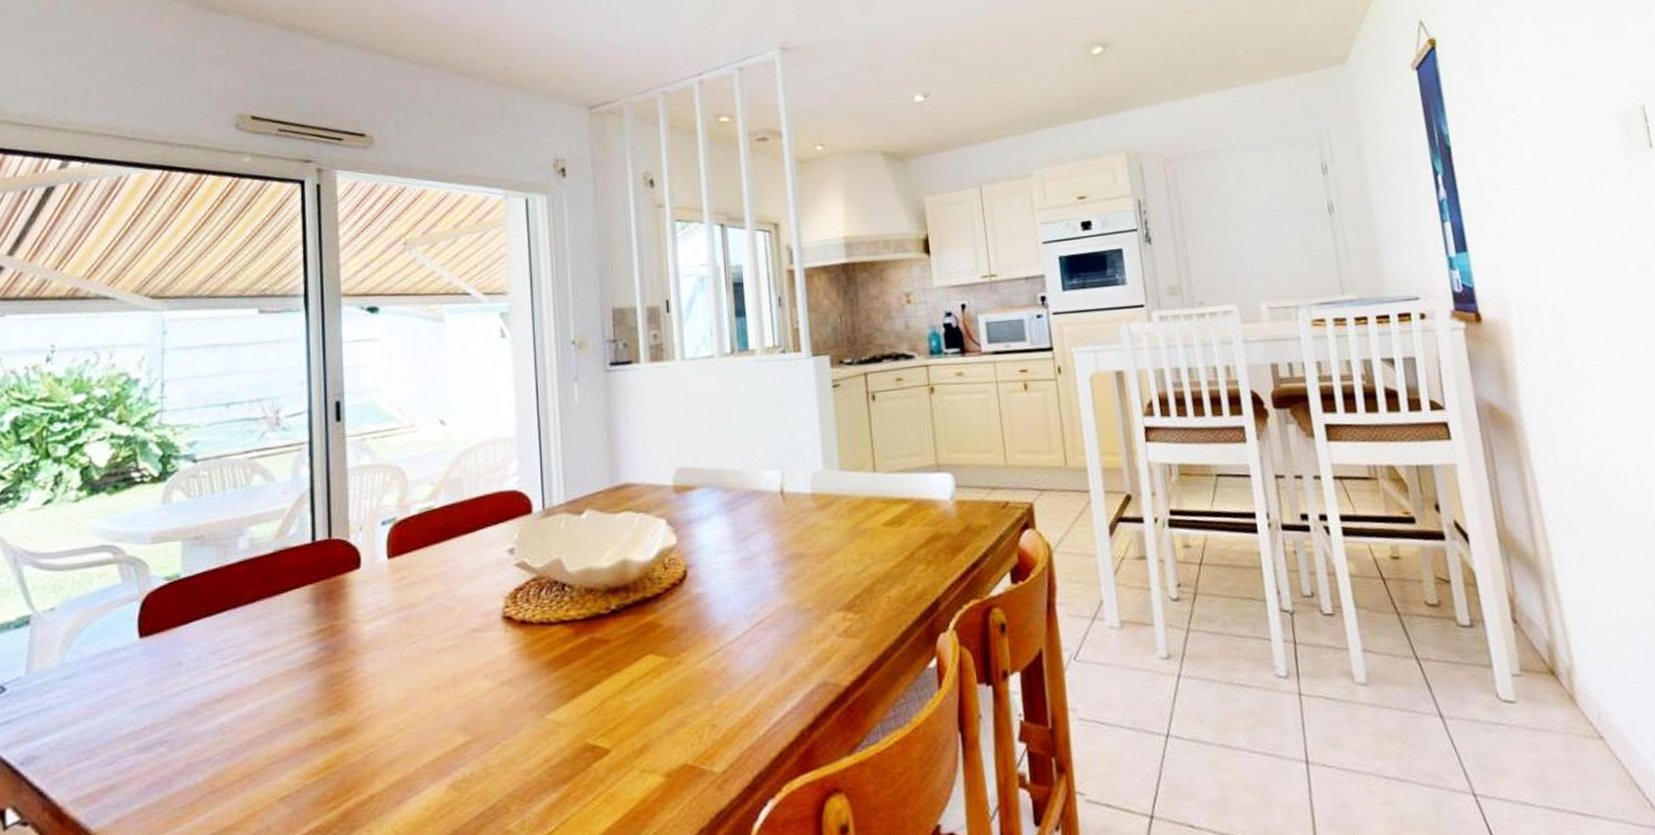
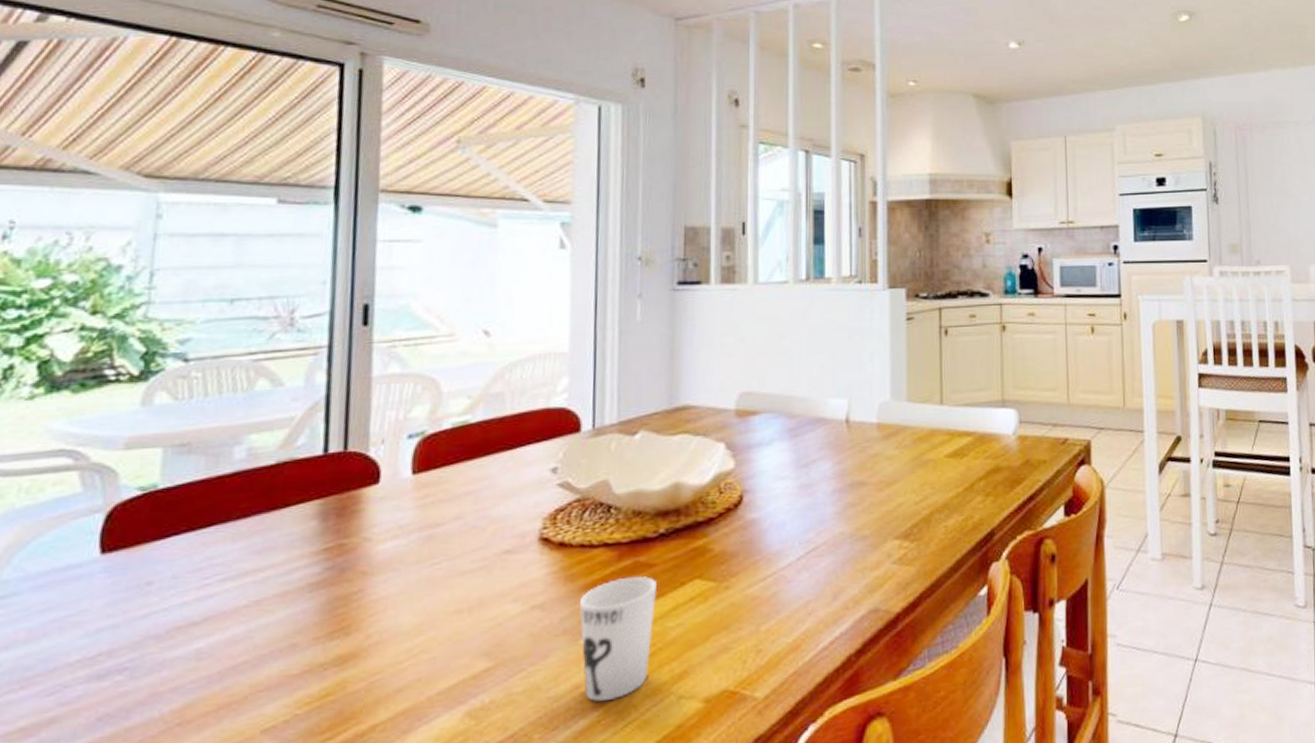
cup: none [542,652,614,775] -> present [579,576,658,701]

